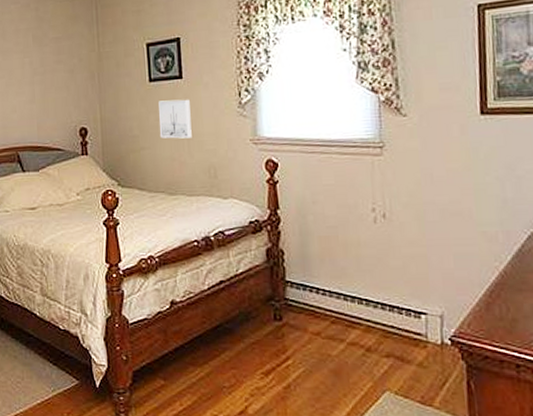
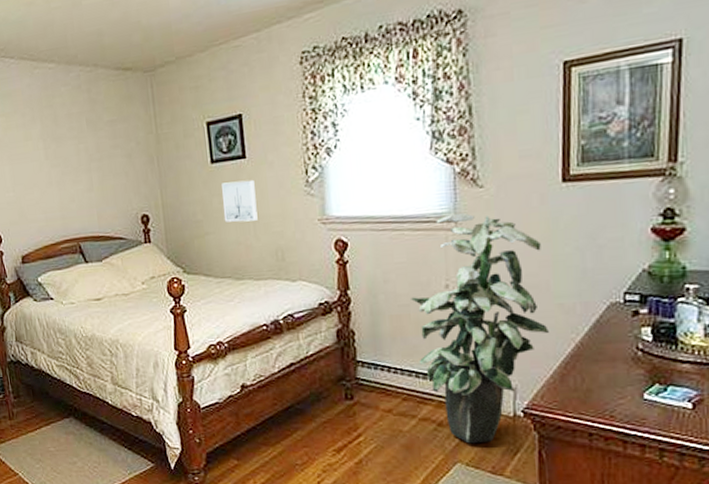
indoor plant: none [339,140,473,371] -> present [411,213,549,444]

